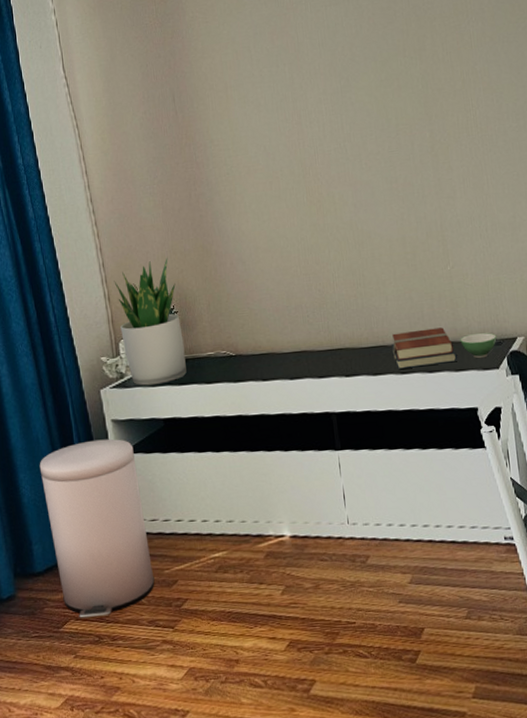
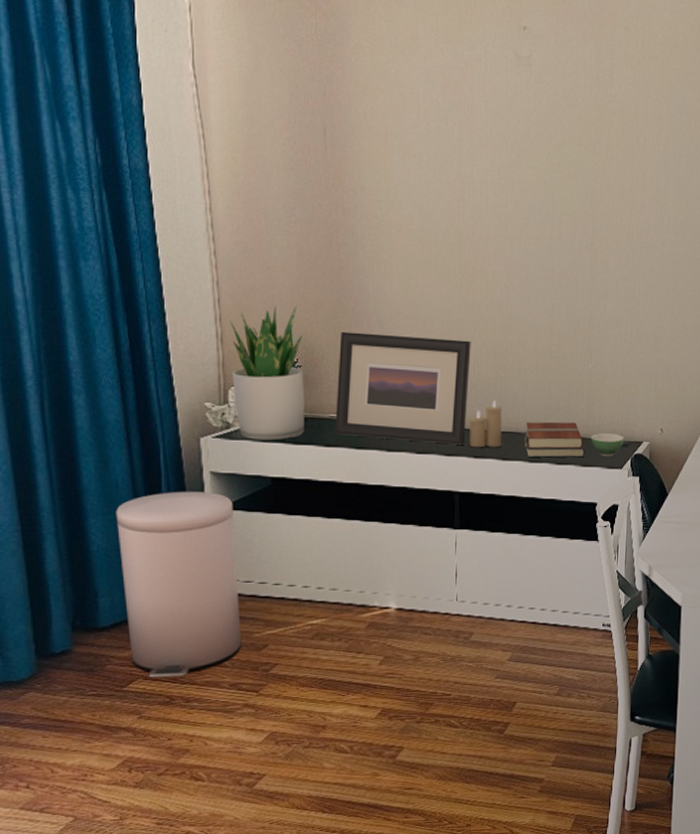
picture frame: none [208,263,334,371] -> present [335,331,471,445]
candle: none [336,317,371,367] -> present [469,400,502,448]

